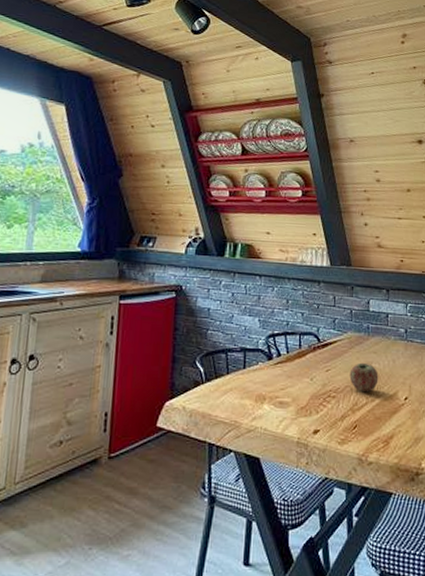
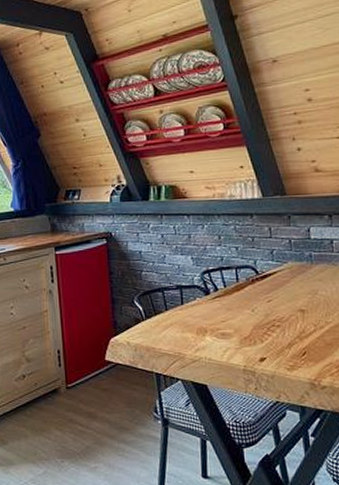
apple: present [349,362,379,393] -> none [293,291,327,320]

